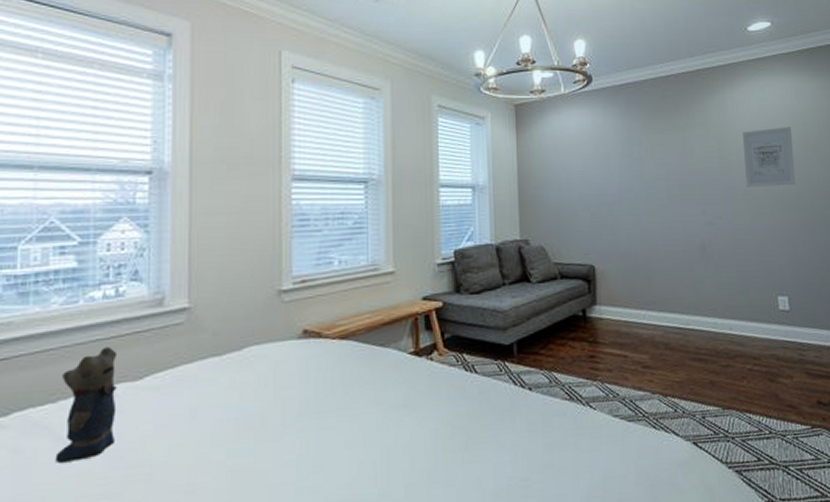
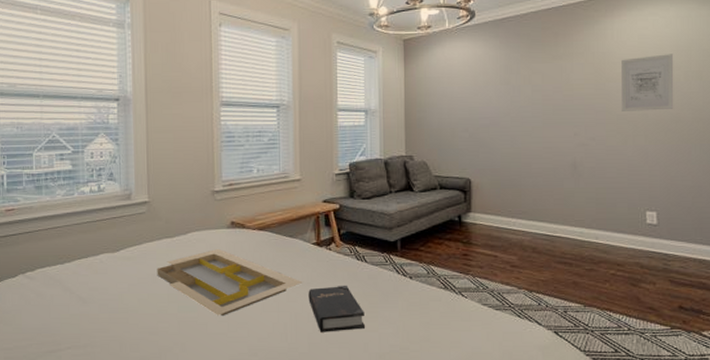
teddy bear: present [55,347,118,463] -> none [65,227,103,305]
serving tray: none [197,366,398,459] -> present [157,248,303,315]
hardback book: none [404,403,476,469] -> present [308,285,365,332]

